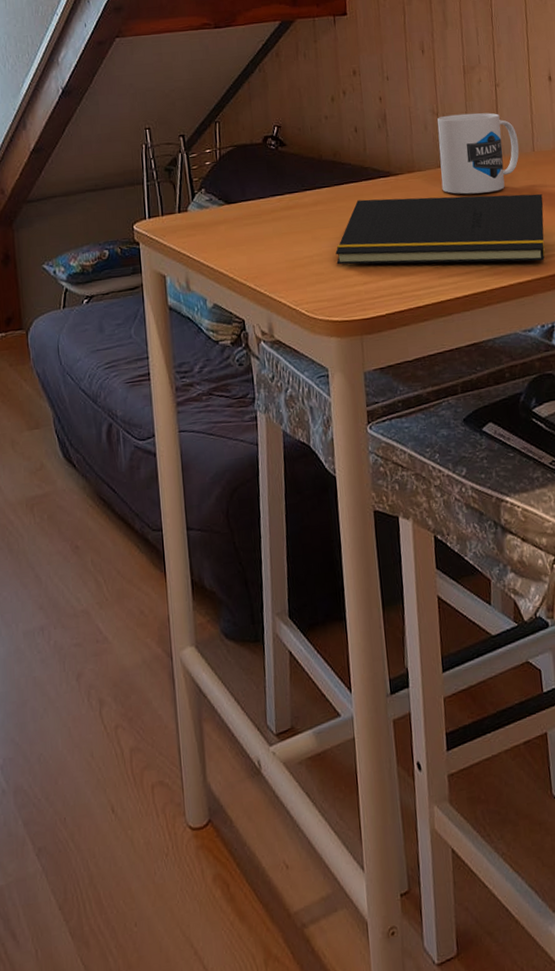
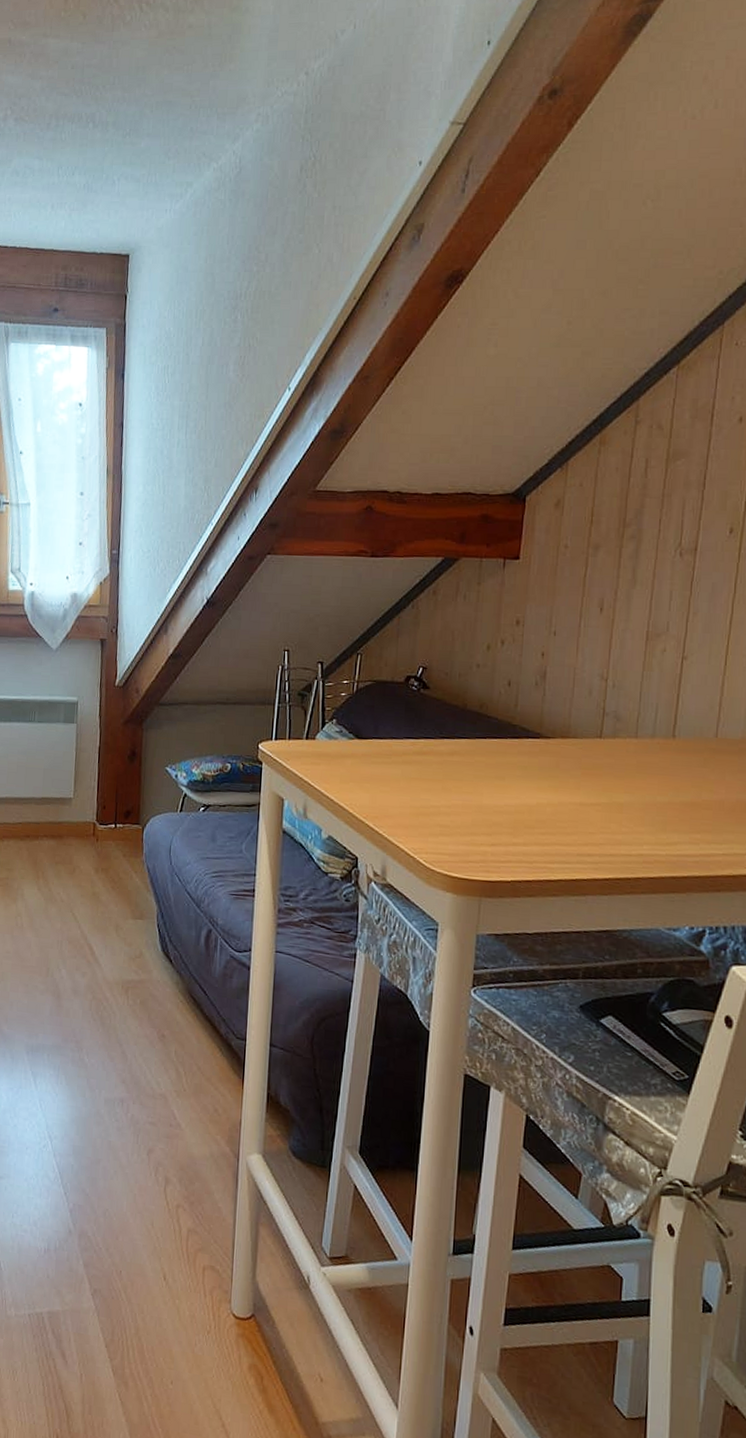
notepad: present [335,193,545,265] -> none [465,757,718,859]
mug: present [437,112,519,195] -> none [598,682,700,774]

